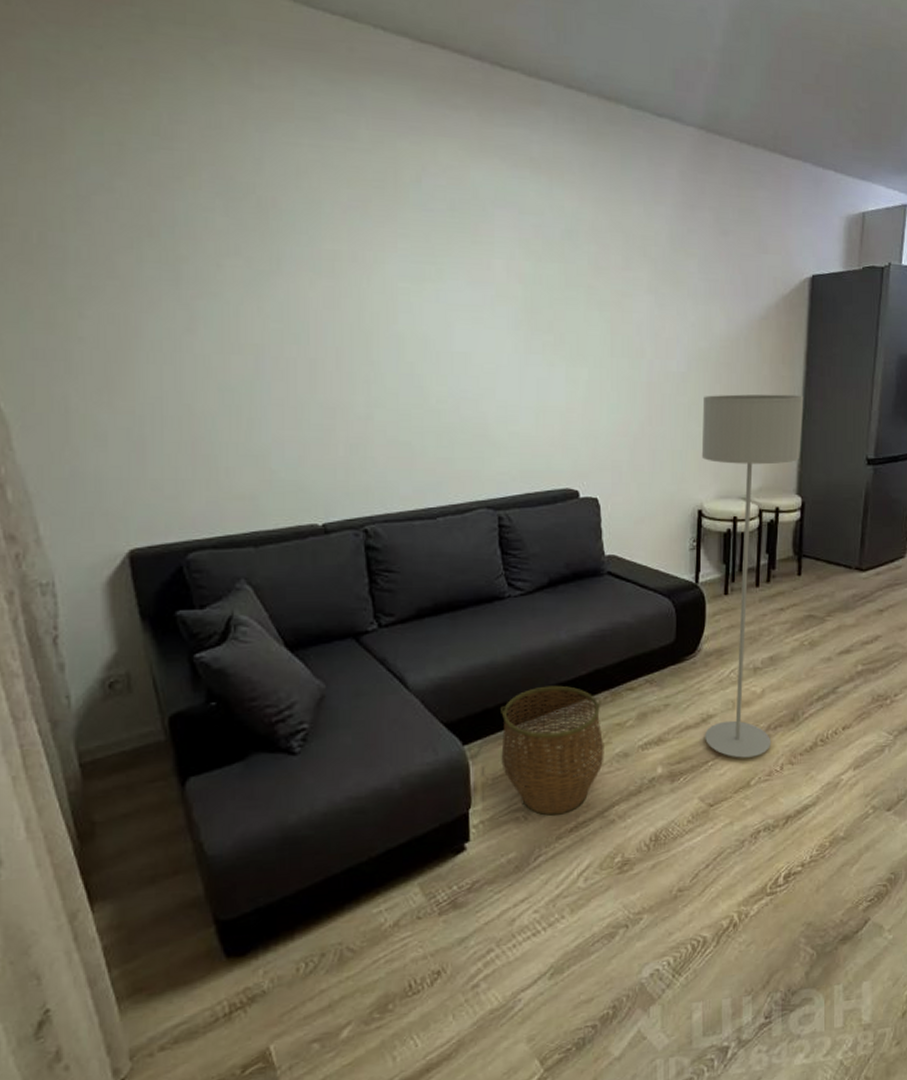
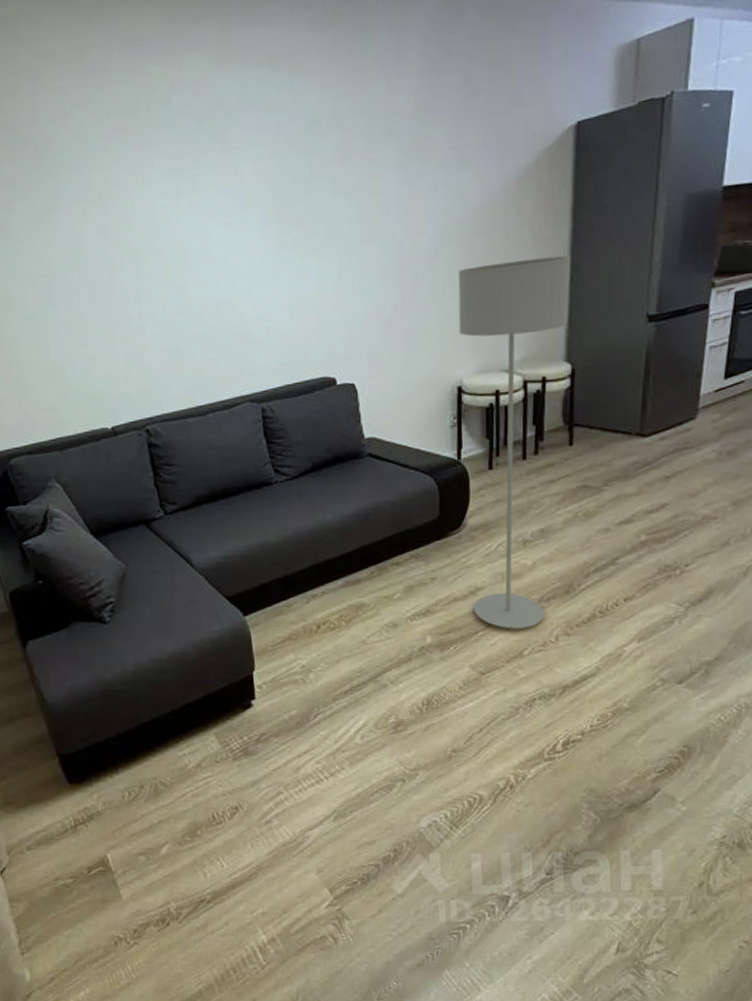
basket: present [501,685,604,816] -> none [275,561,374,679]

